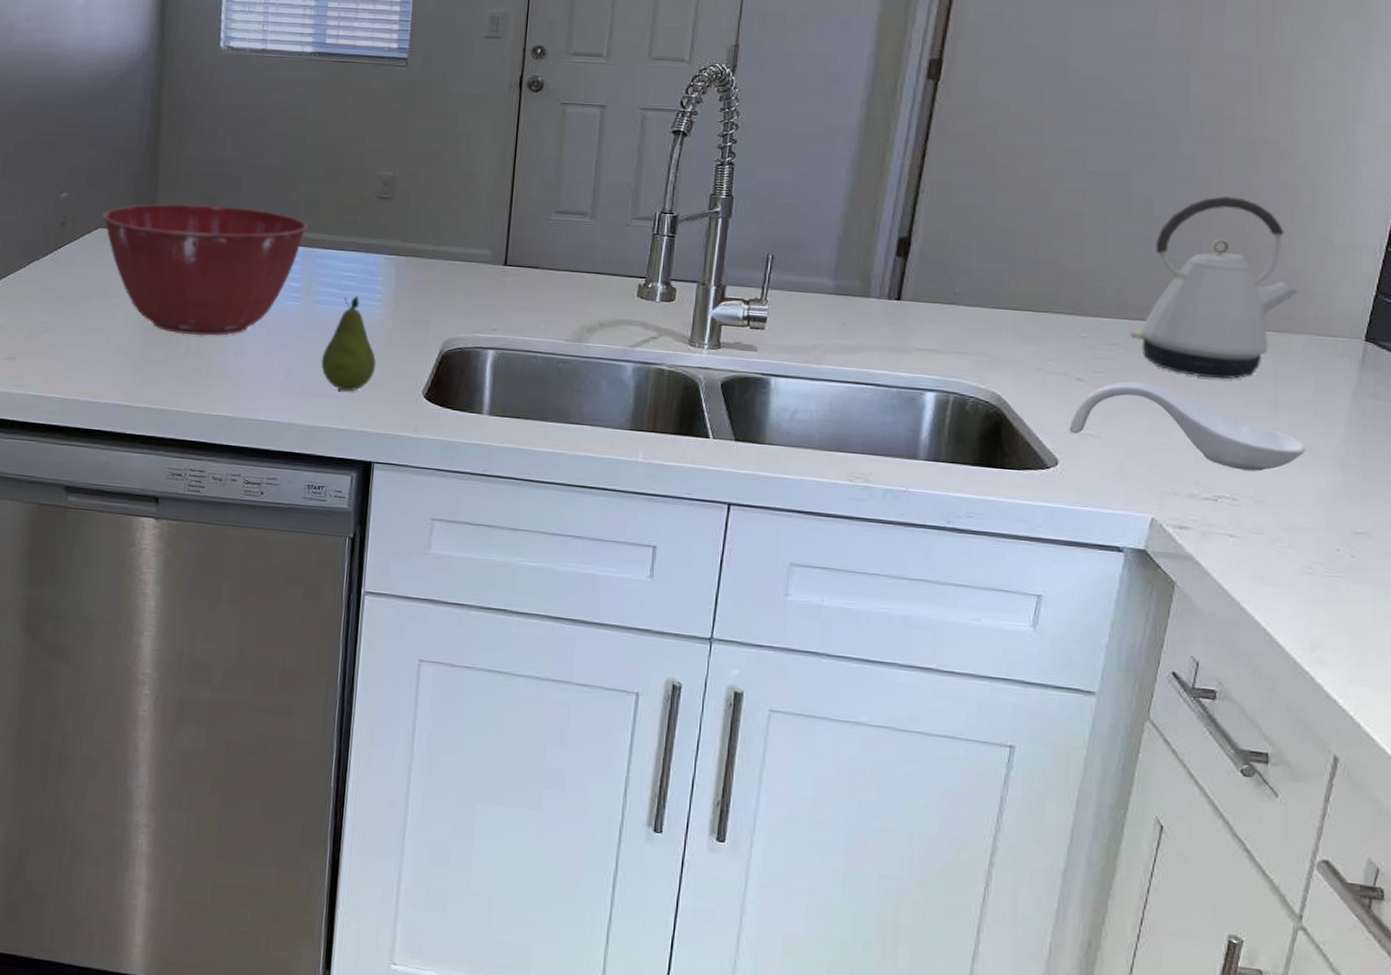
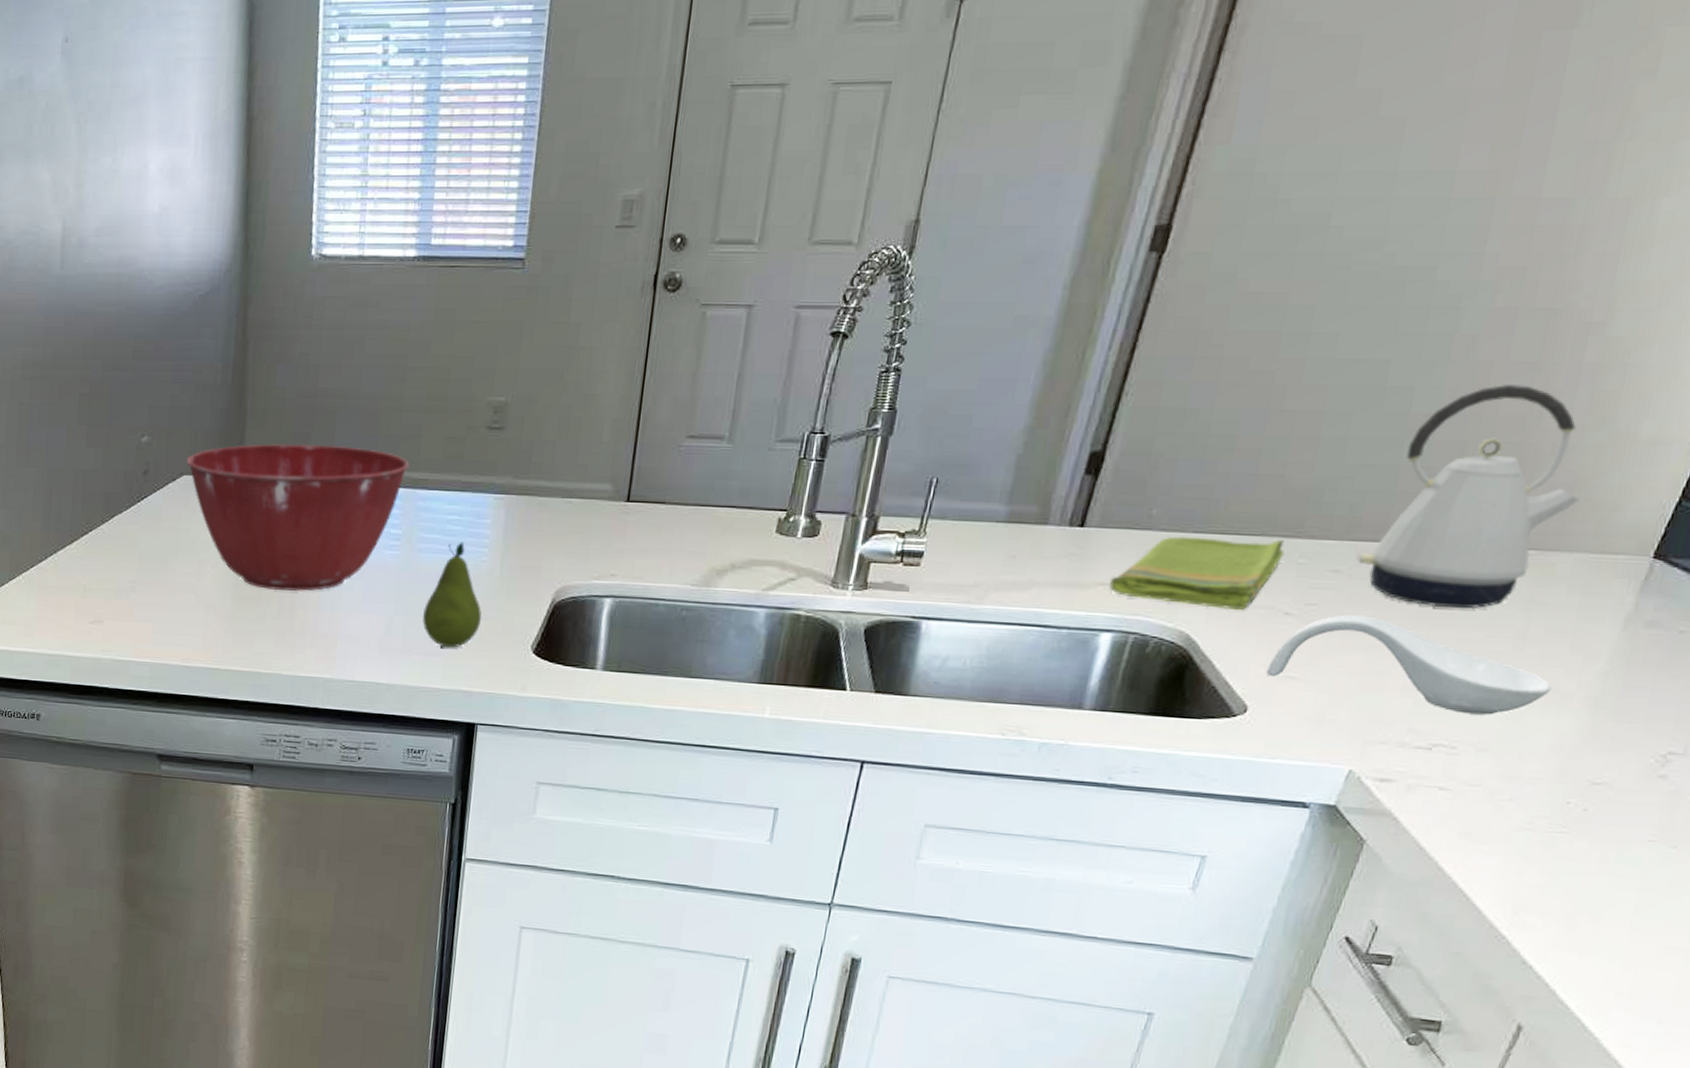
dish towel: none [927,311,1069,375] -> present [1108,536,1284,610]

